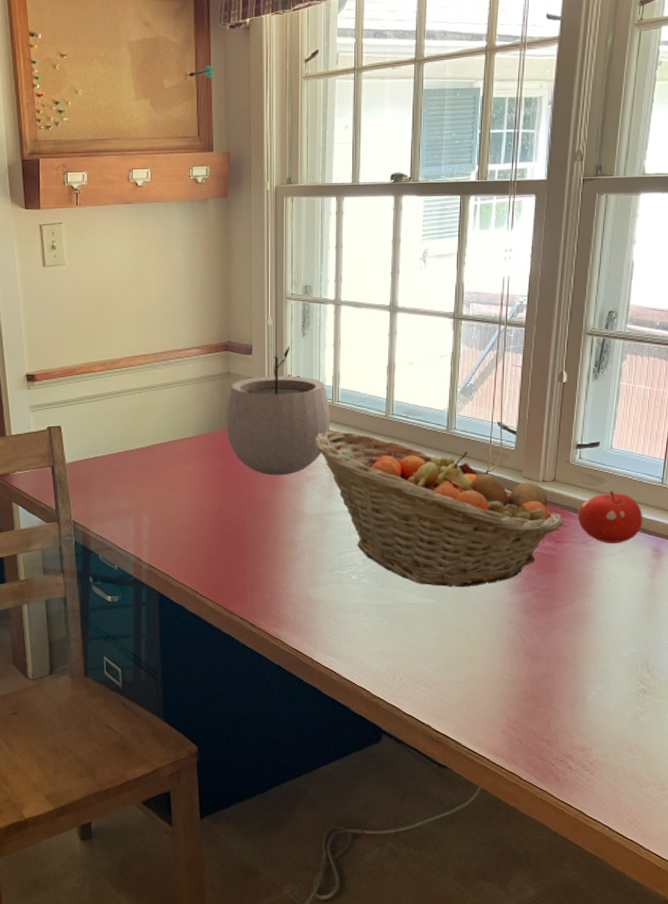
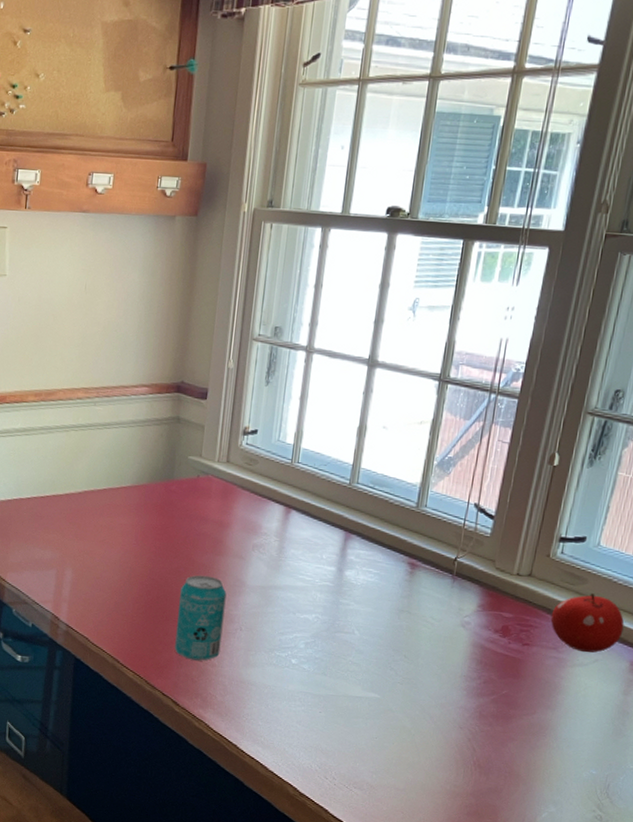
plant pot: present [225,346,331,476] -> none [168,394,288,540]
beverage can: none [246,509,288,585] -> present [174,575,227,661]
fruit basket: present [315,430,564,588] -> none [267,495,535,685]

